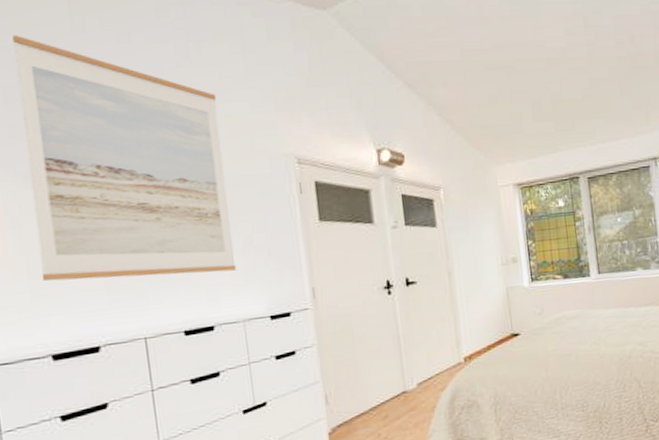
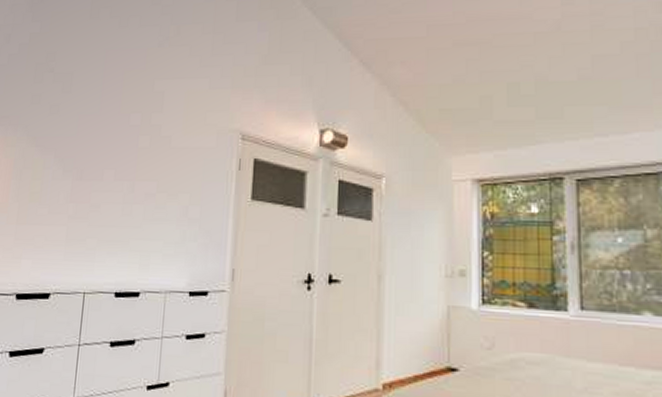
wall art: present [13,34,237,282] -> none [24,23,184,240]

